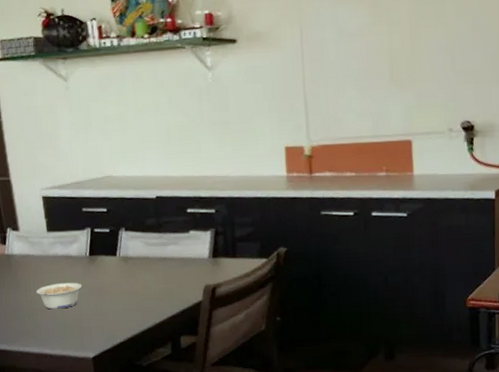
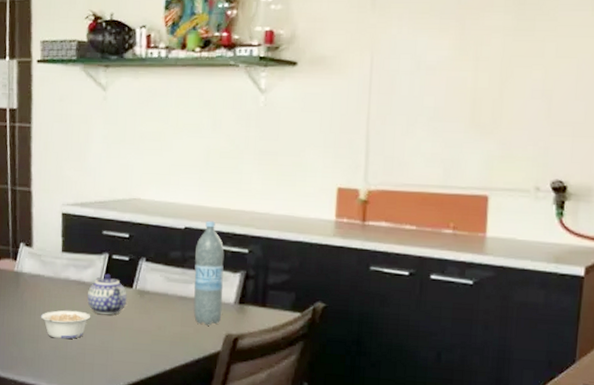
teapot: none [76,246,113,283] -> present [87,273,127,315]
water bottle: none [168,188,199,280] -> present [193,220,224,326]

